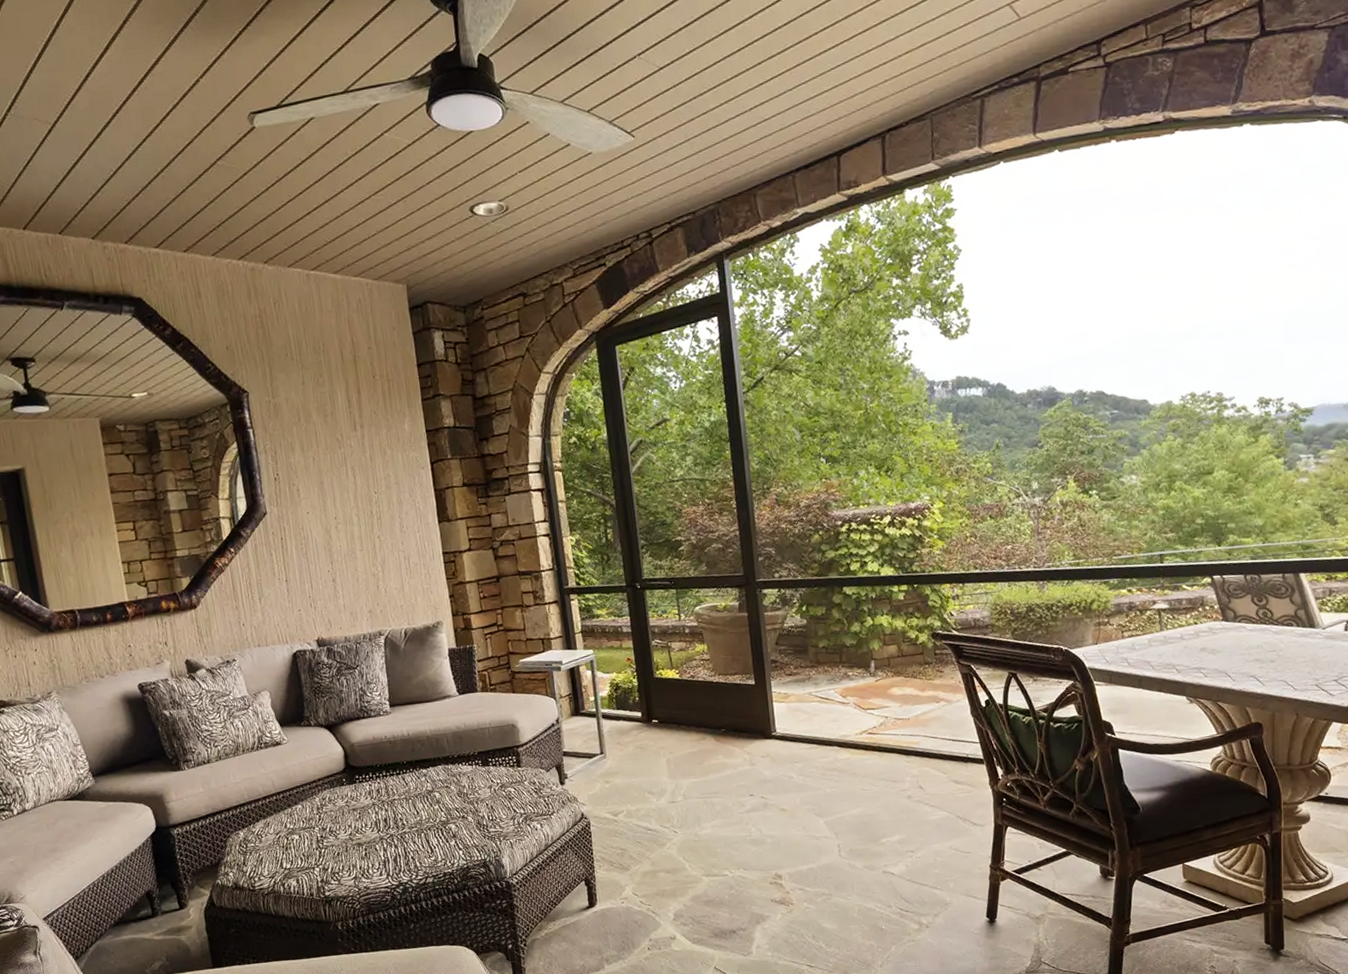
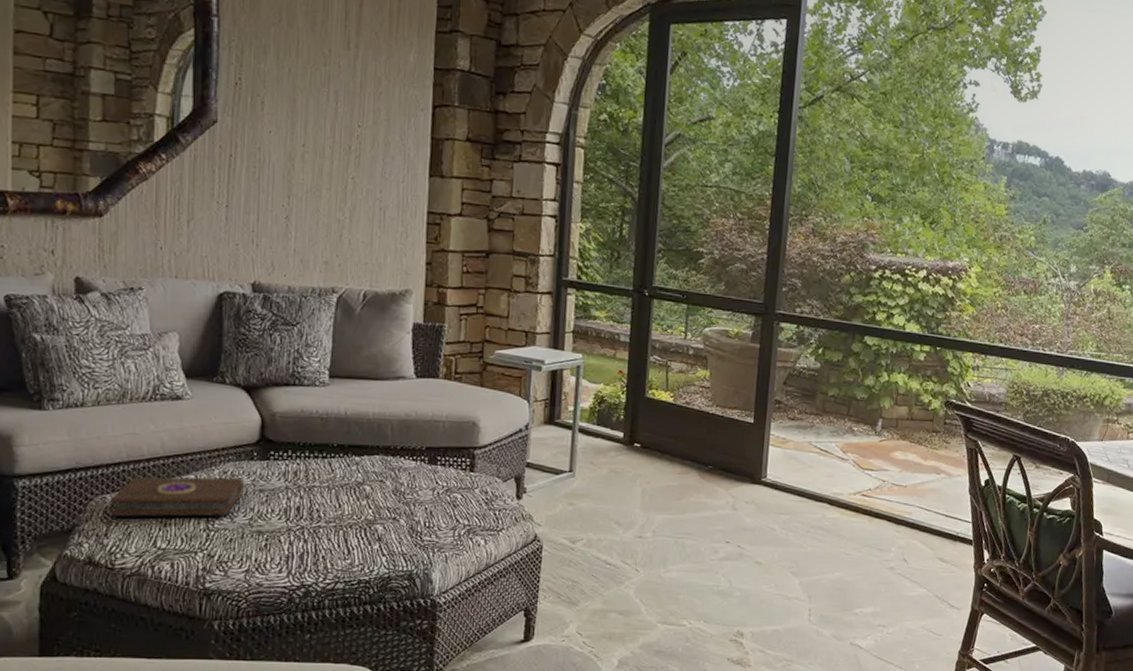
book: none [242,801,341,849] -> present [110,477,244,517]

